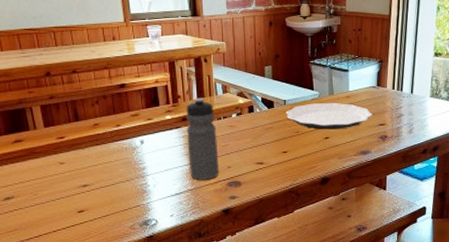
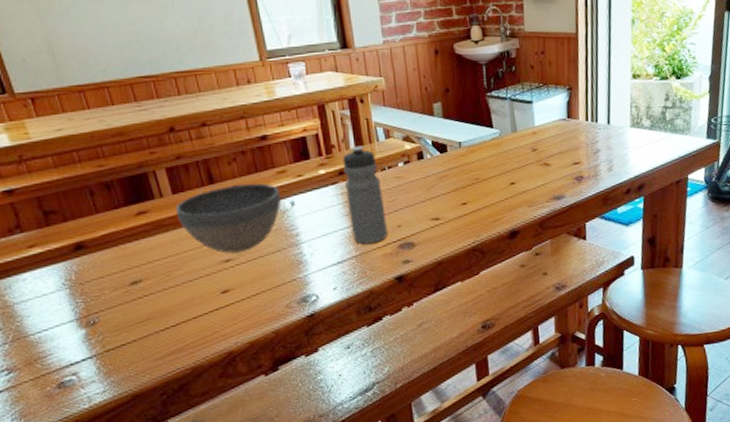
bowl: none [45,123,132,181] -> present [175,183,281,254]
plate: present [286,102,373,129] -> none [462,140,565,174]

